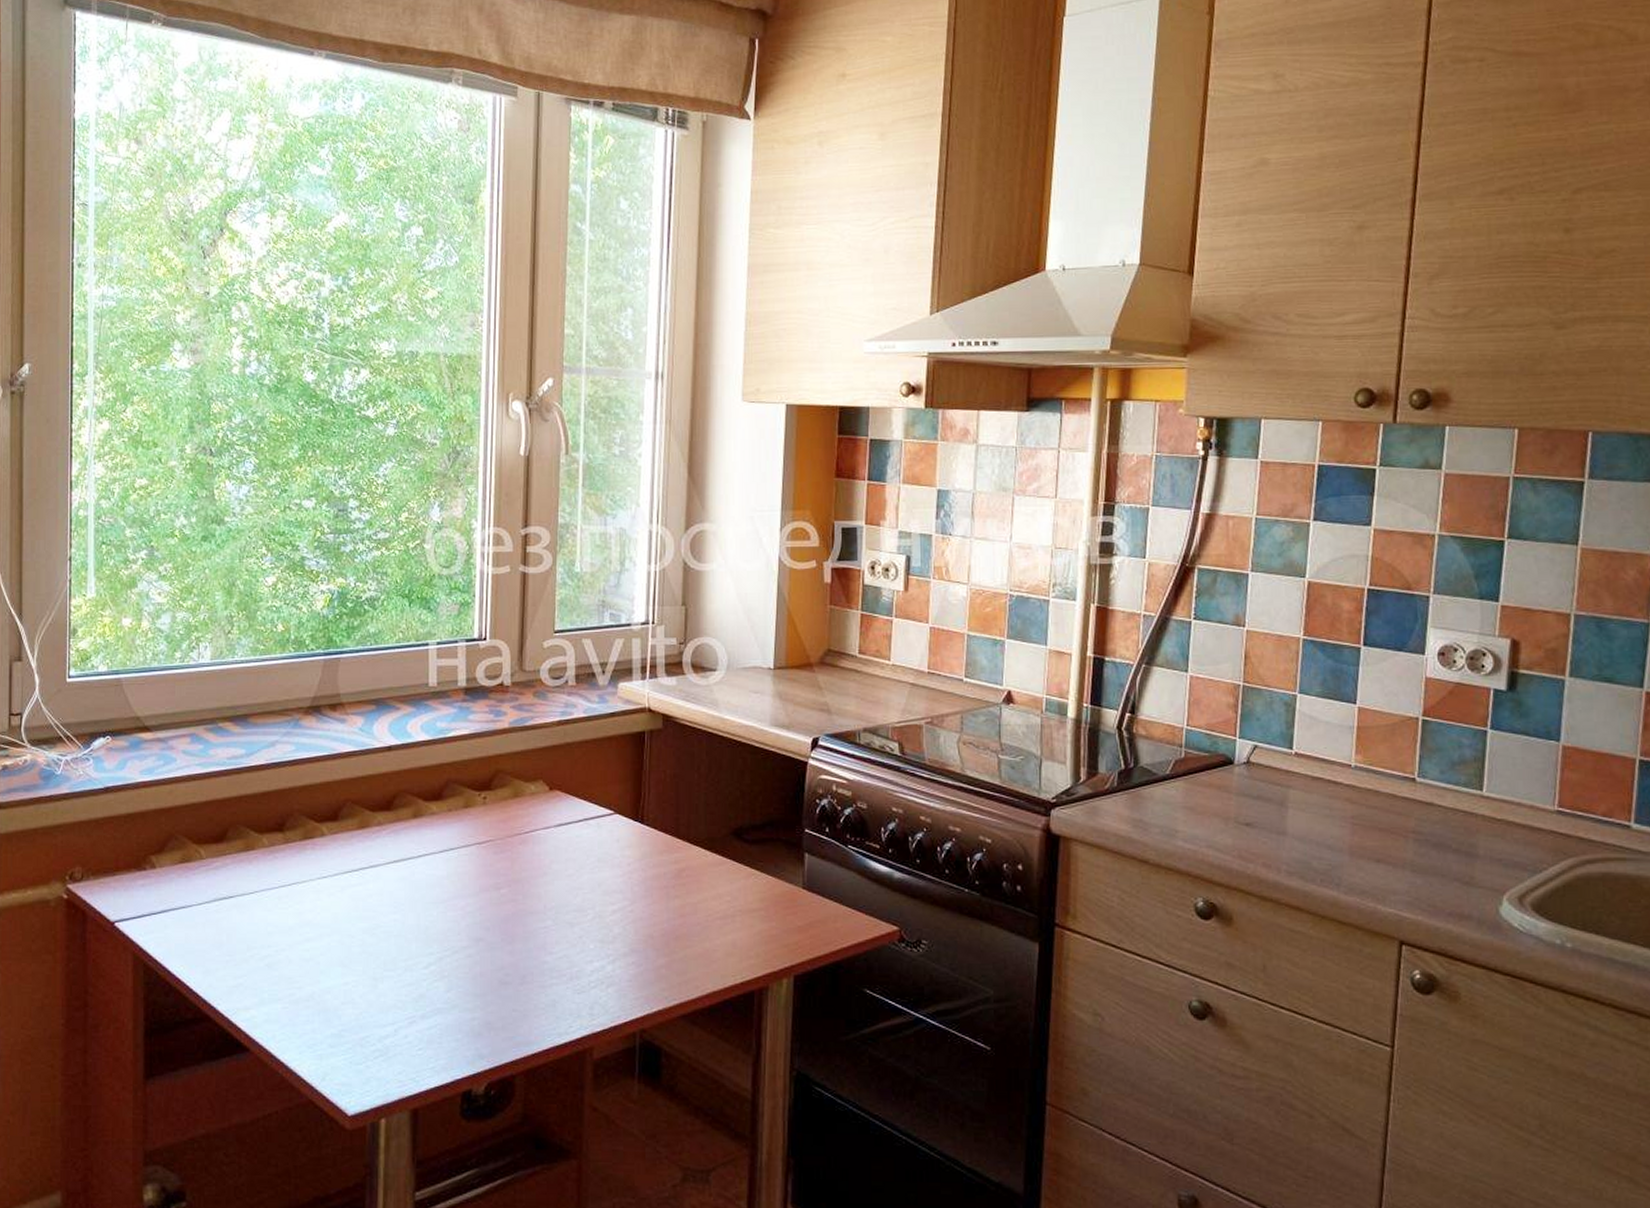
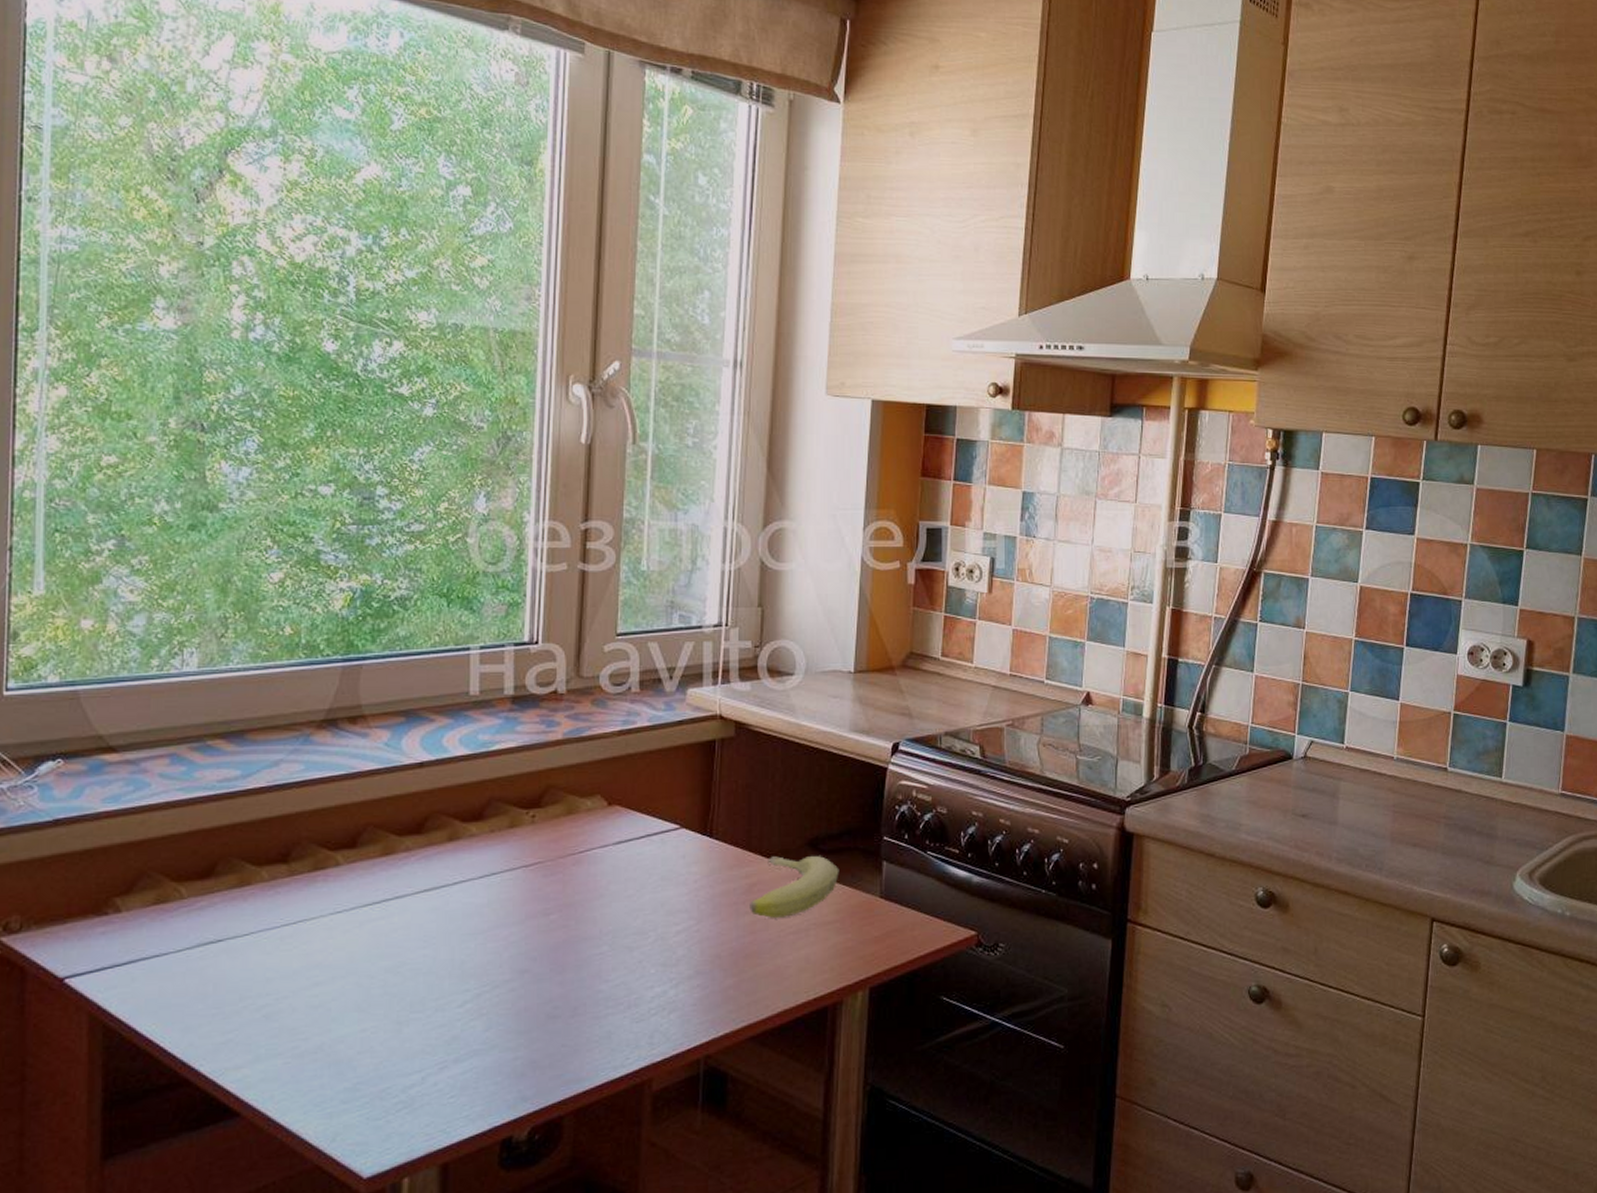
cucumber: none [679,844,763,903] -> present [750,856,839,918]

